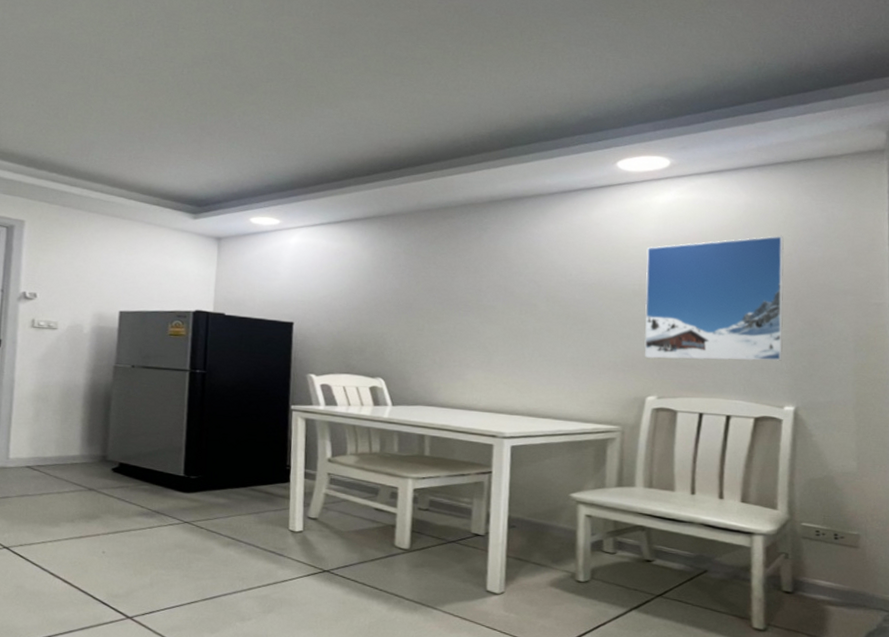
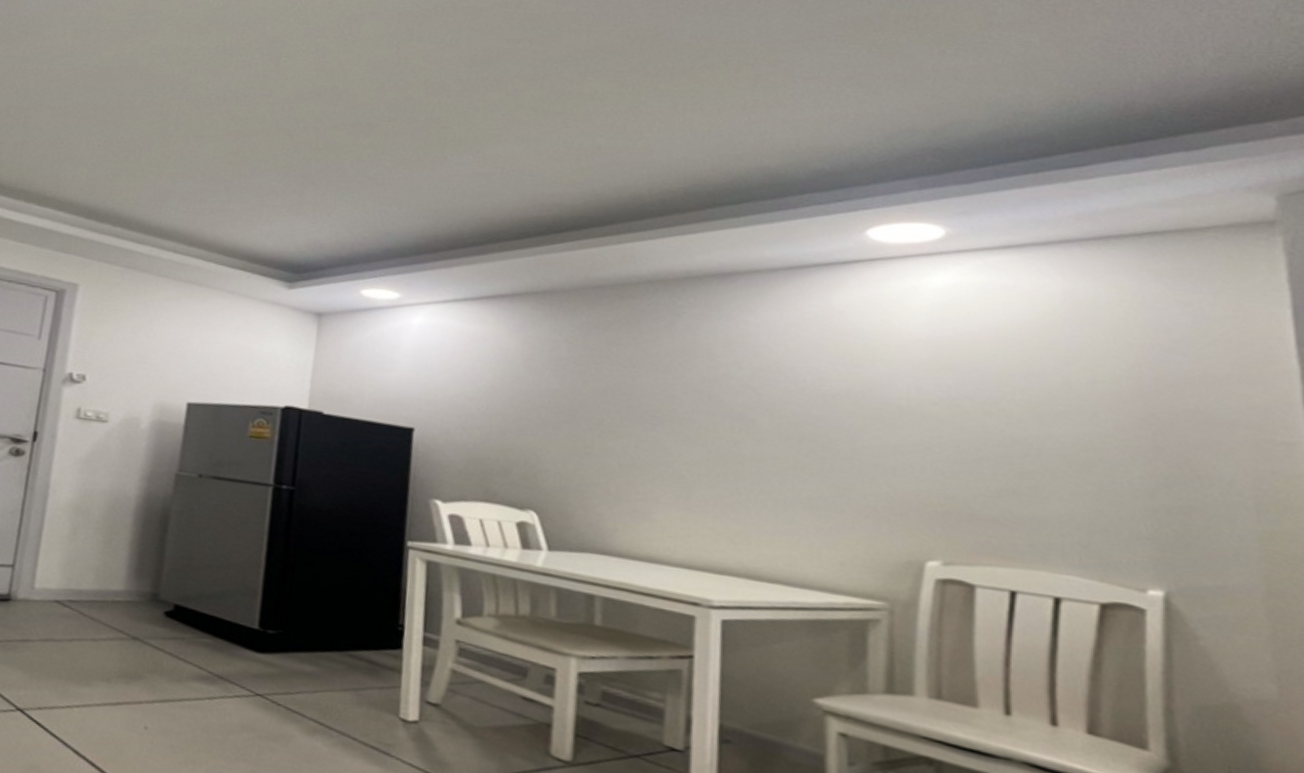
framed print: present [644,236,784,361] -> none [916,337,1138,521]

